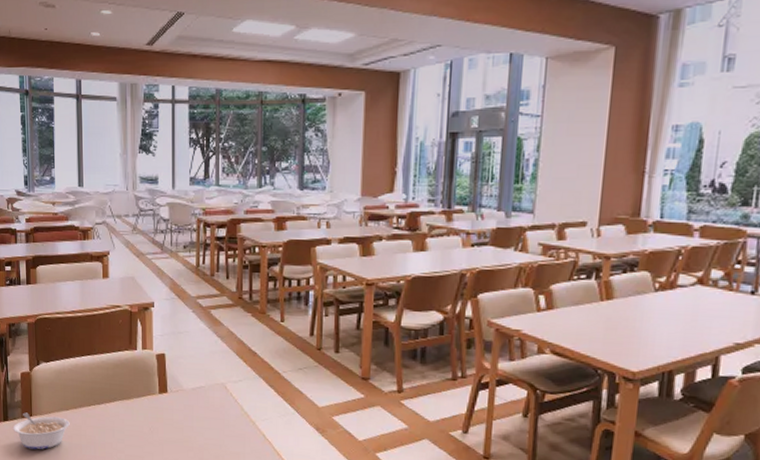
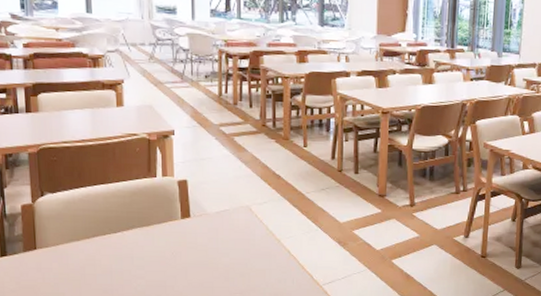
legume: present [12,412,70,450] -> none [12,246,82,284]

